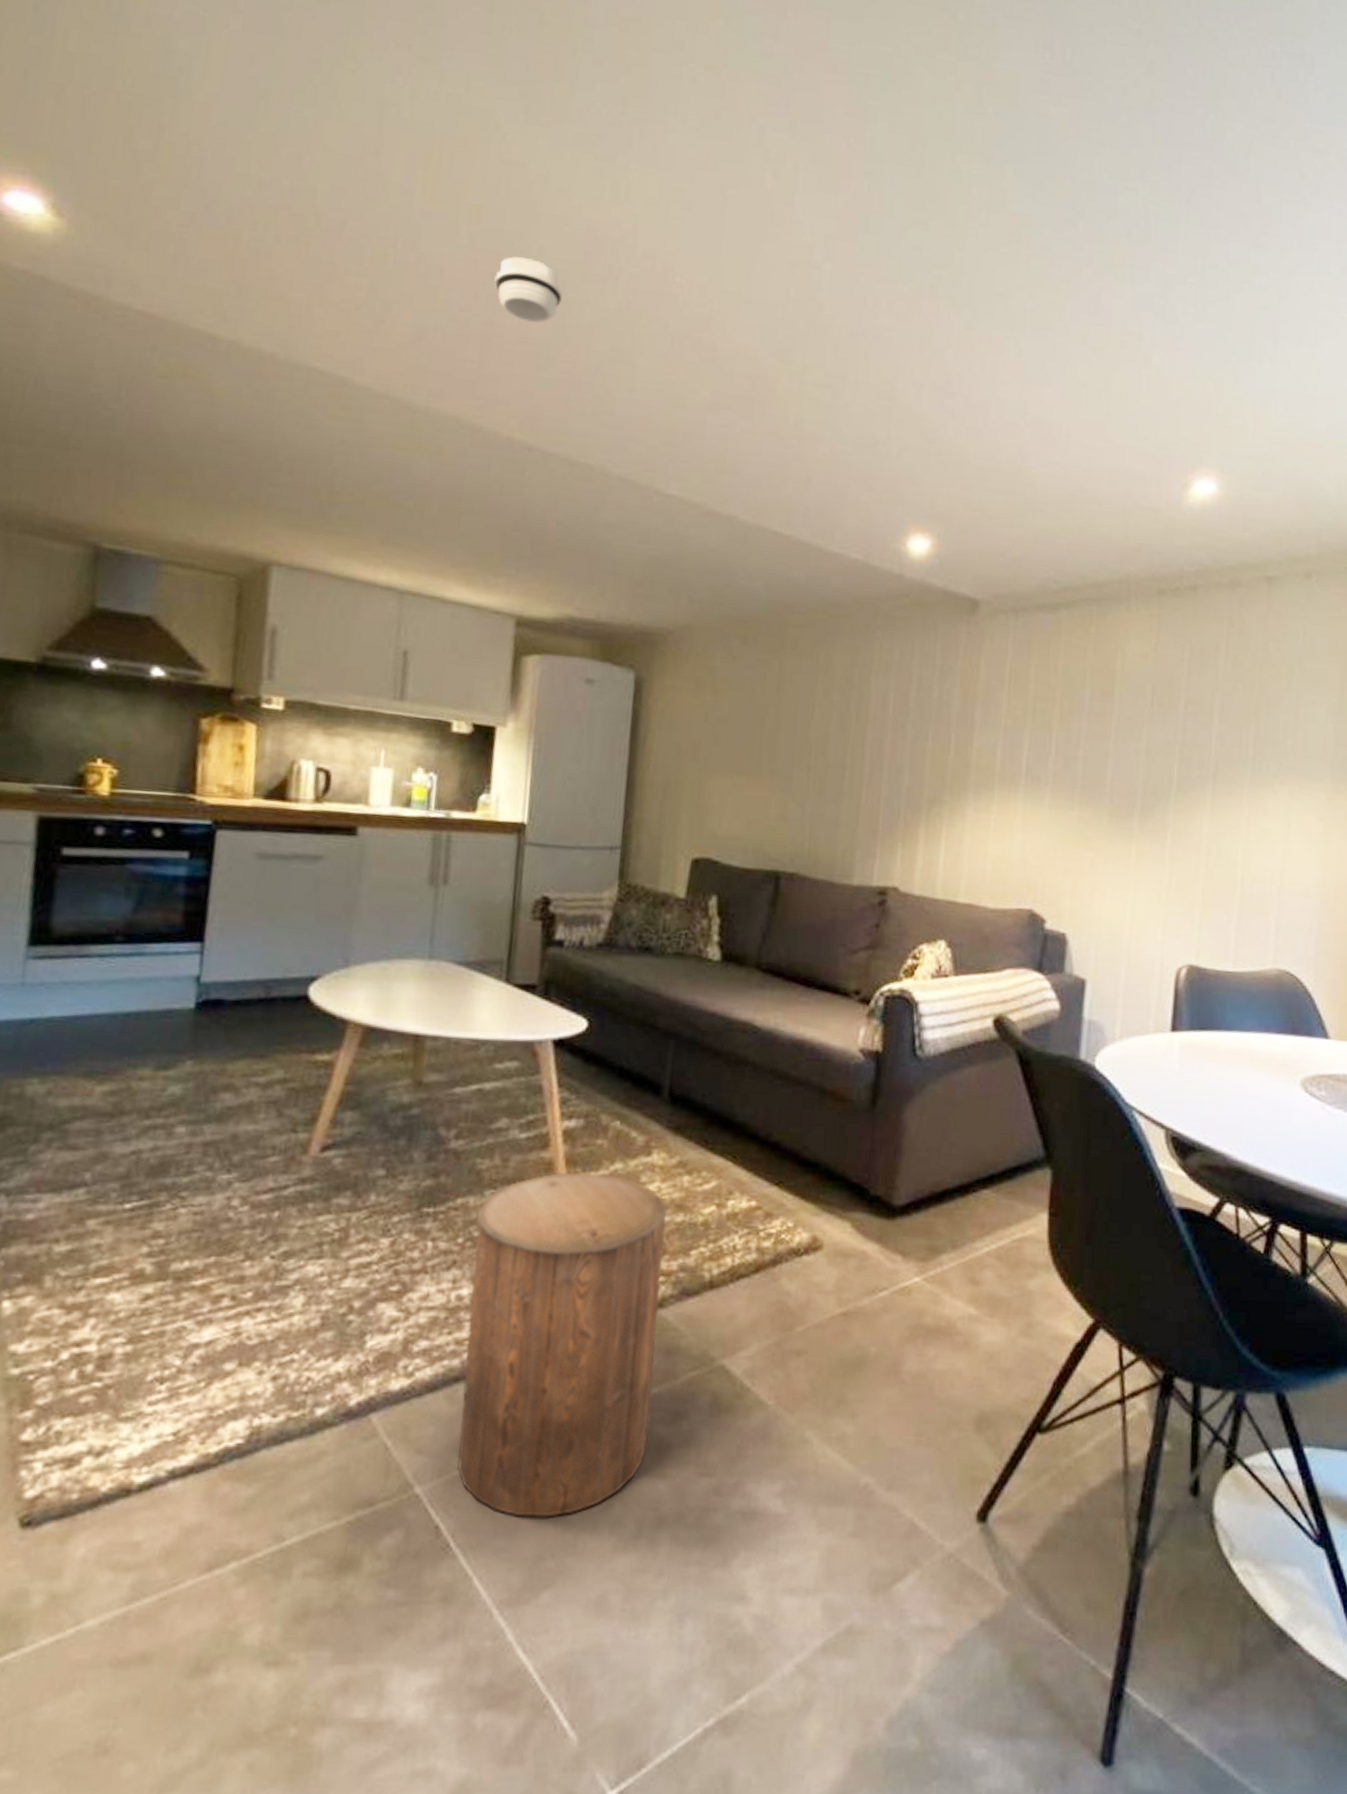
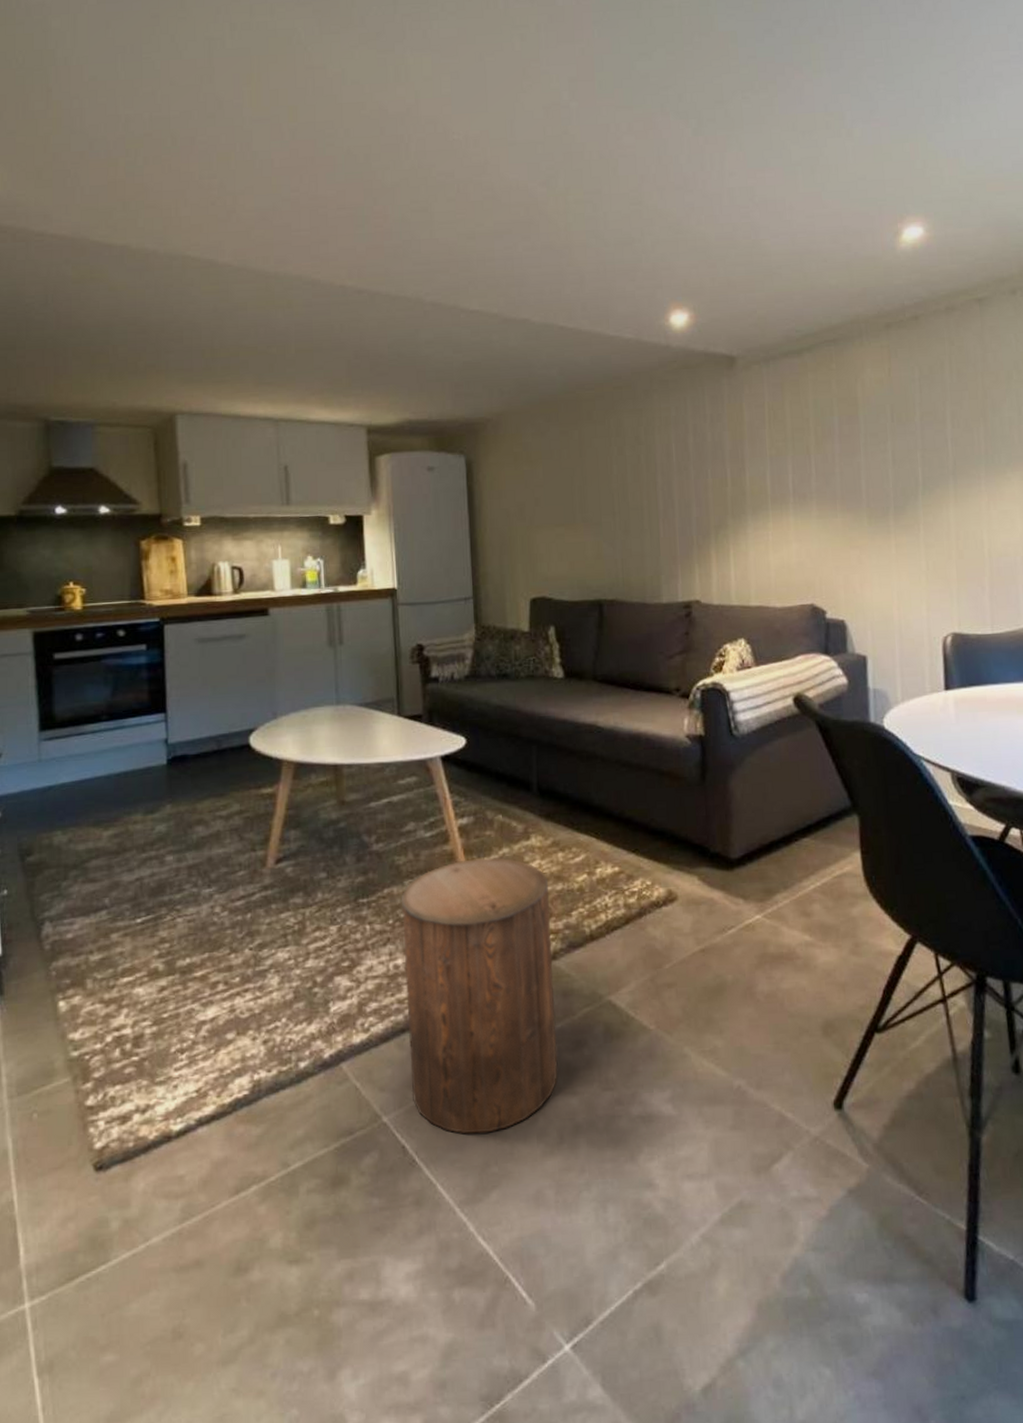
smoke detector: present [494,256,563,323] -> none [313,141,367,192]

